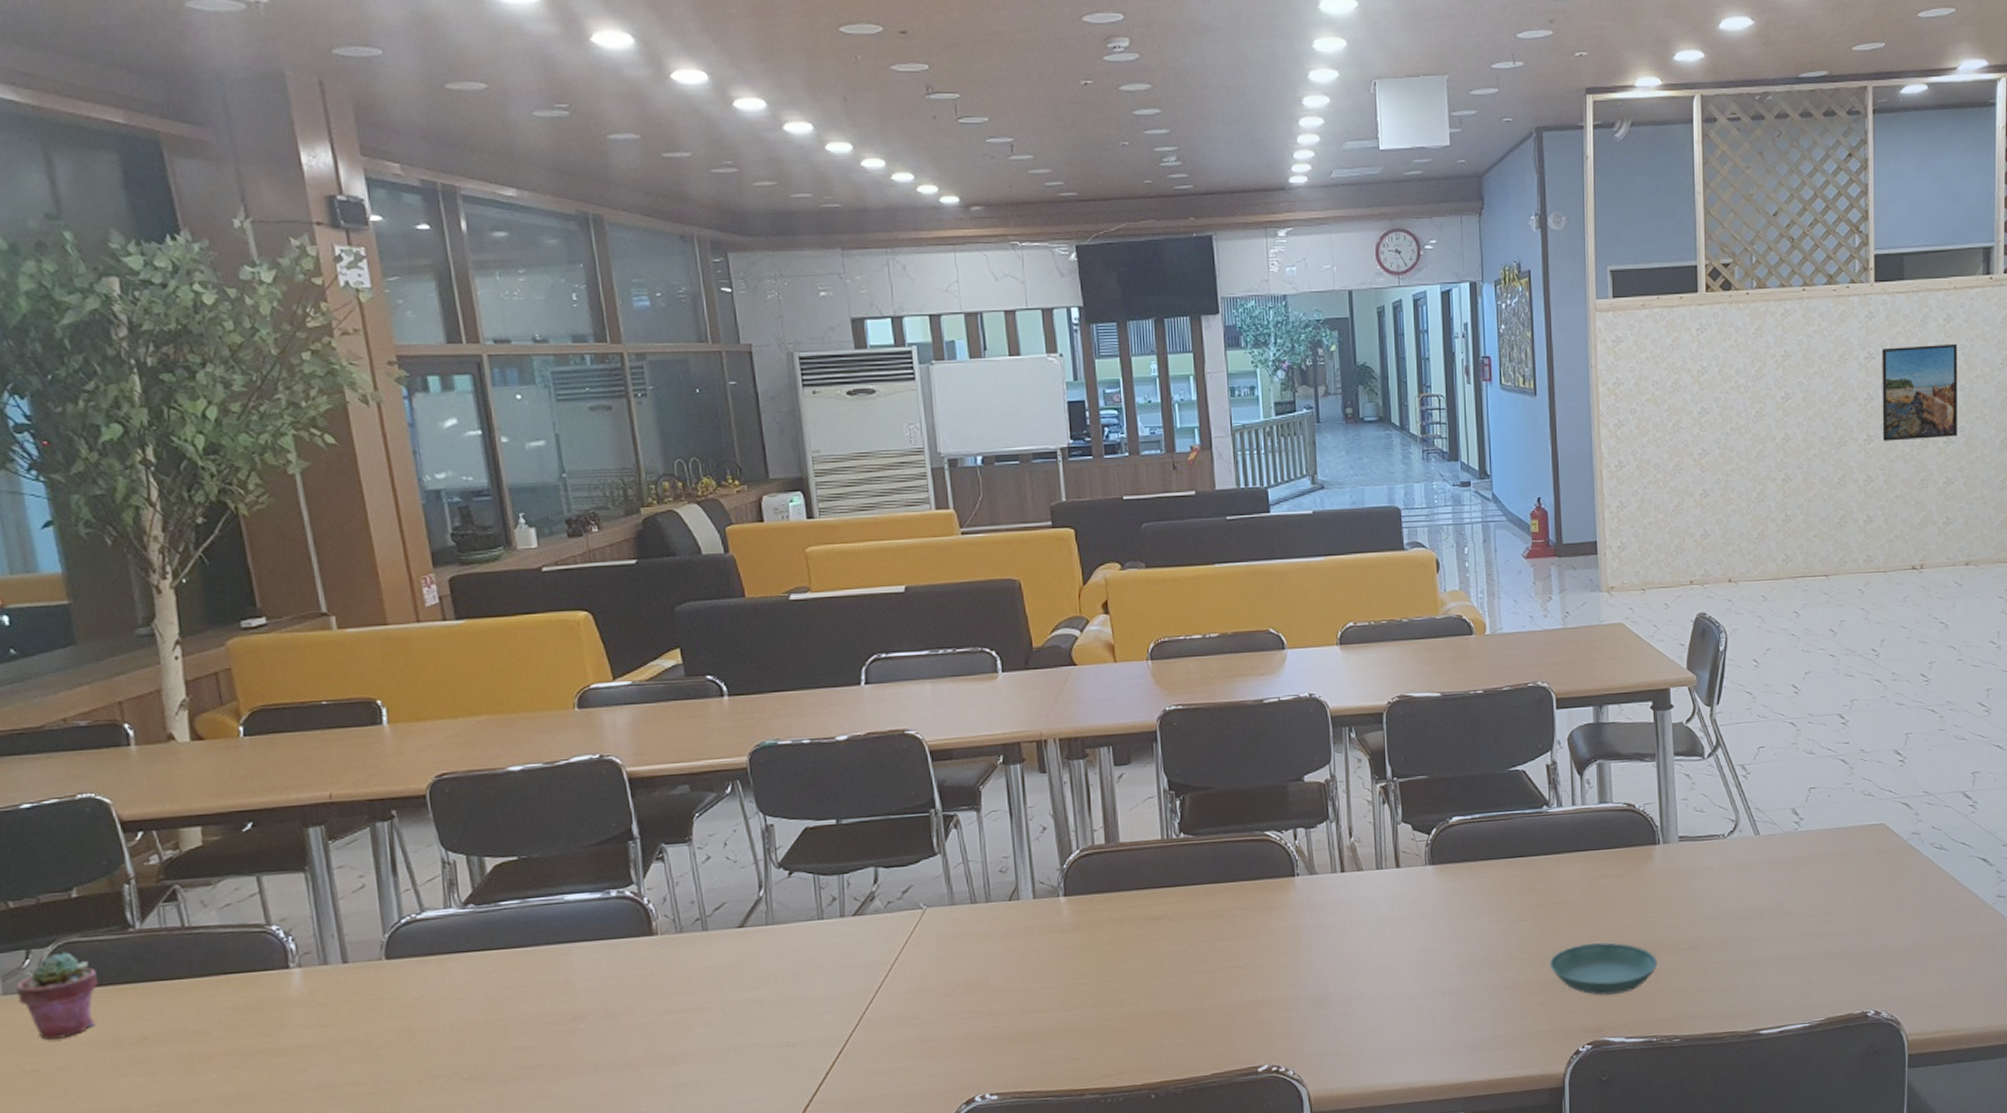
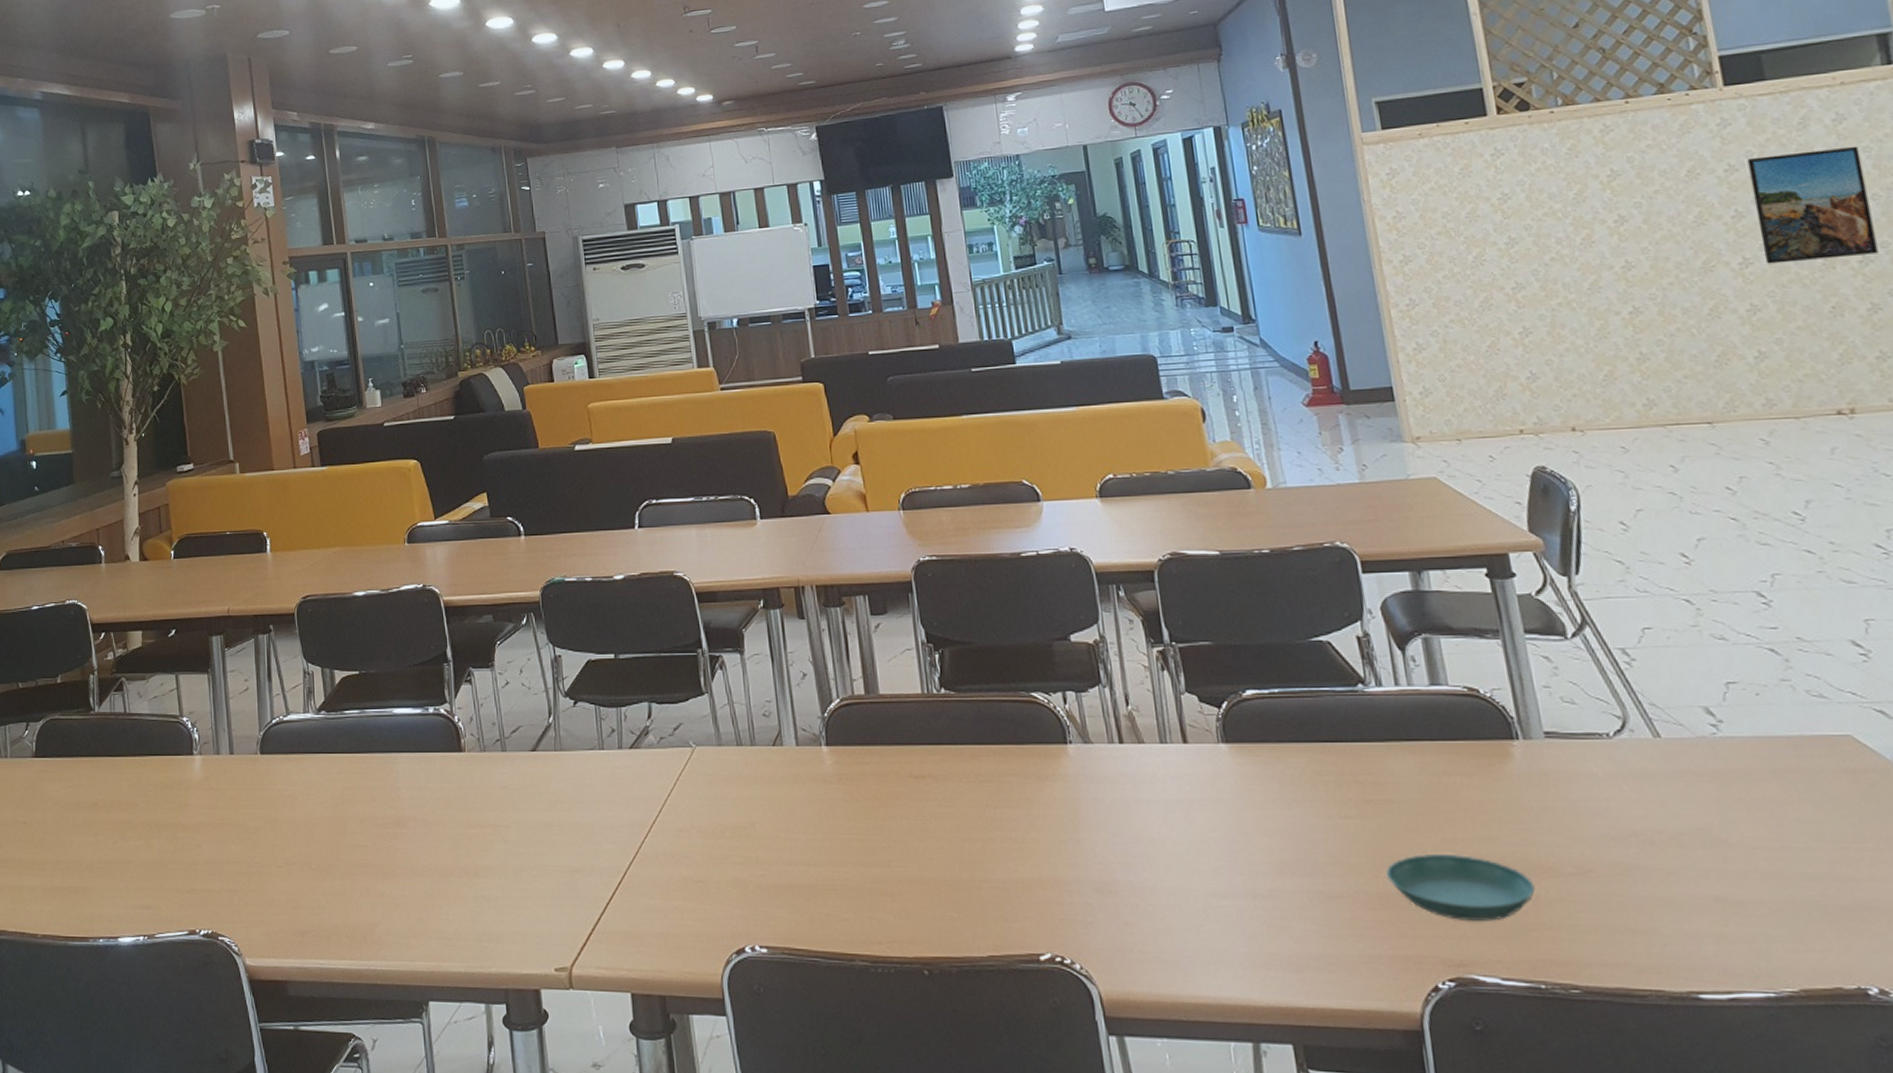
potted succulent: present [16,952,98,1040] -> none [18,727,68,798]

